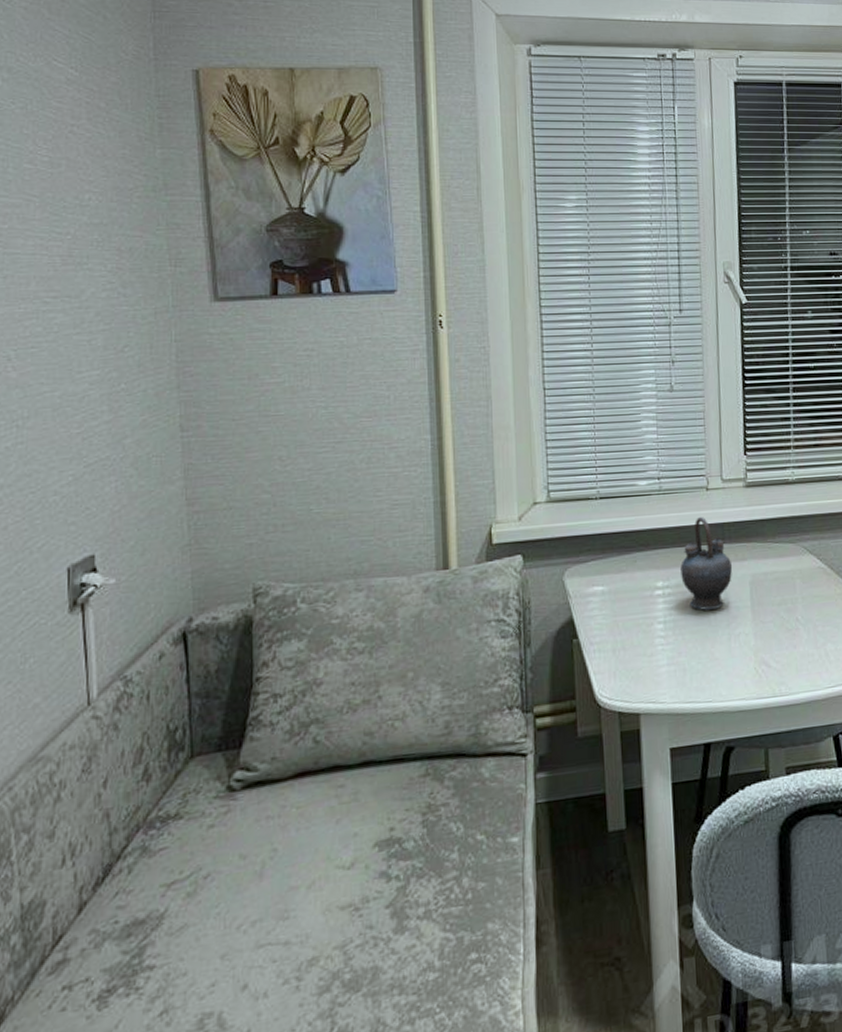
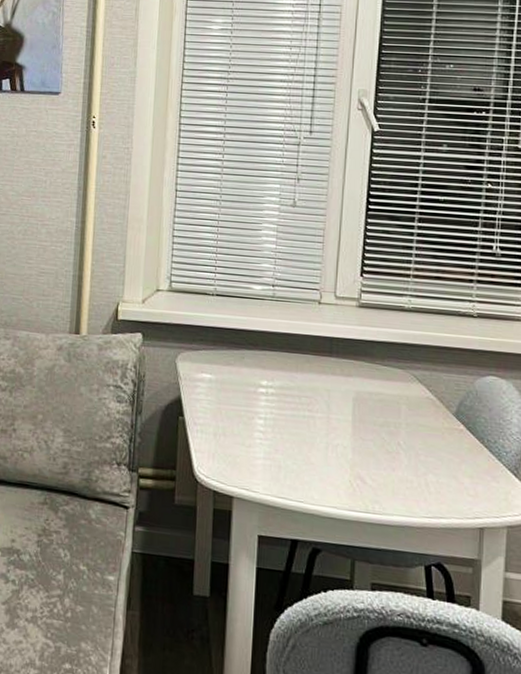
teapot: present [680,517,733,610] -> none [285,328,338,417]

